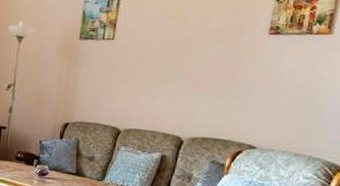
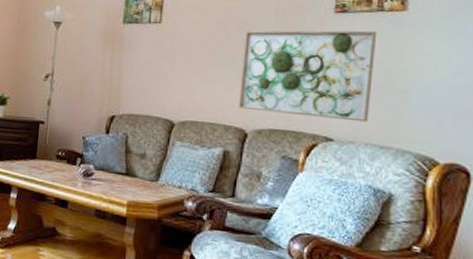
wall art: none [177,49,304,133] -> present [239,30,377,122]

